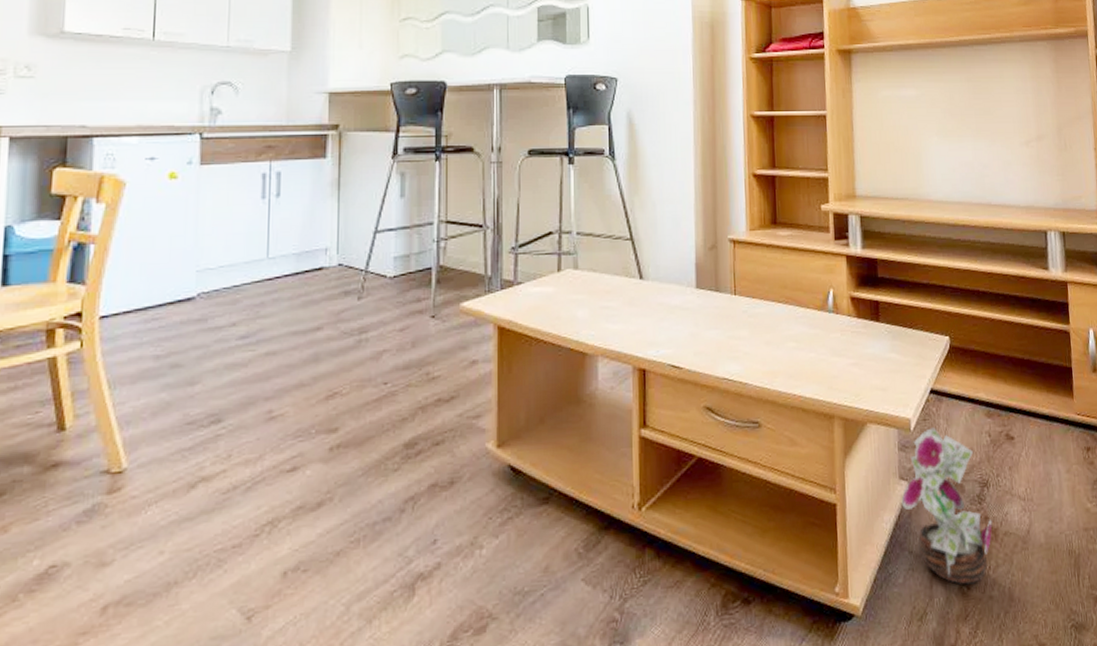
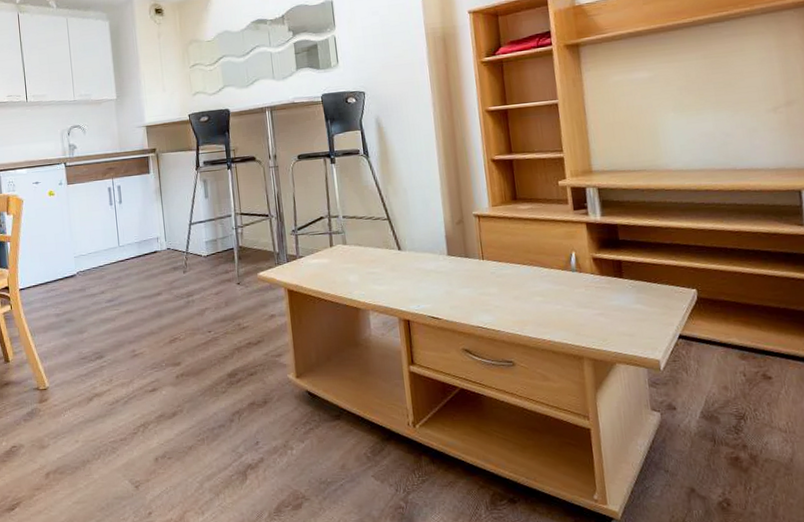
decorative plant: present [901,427,993,585] -> none [654,367,752,502]

